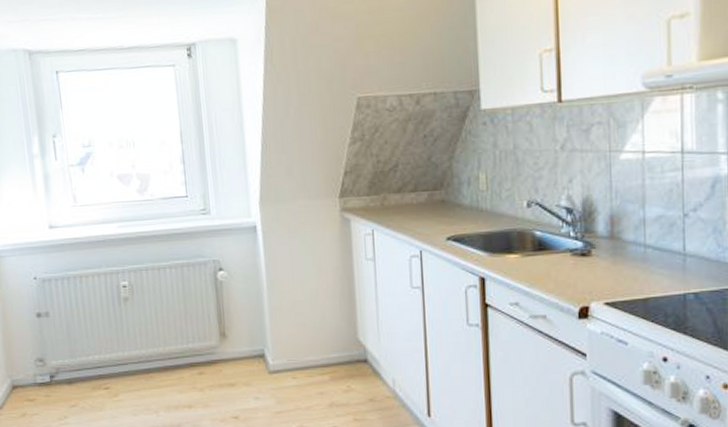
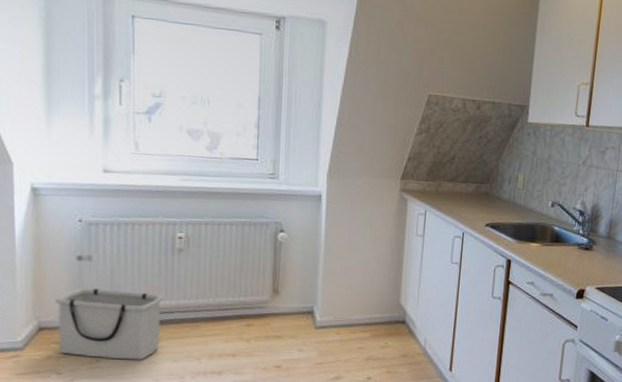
storage bin: none [22,344,119,415] -> present [54,288,163,360]

